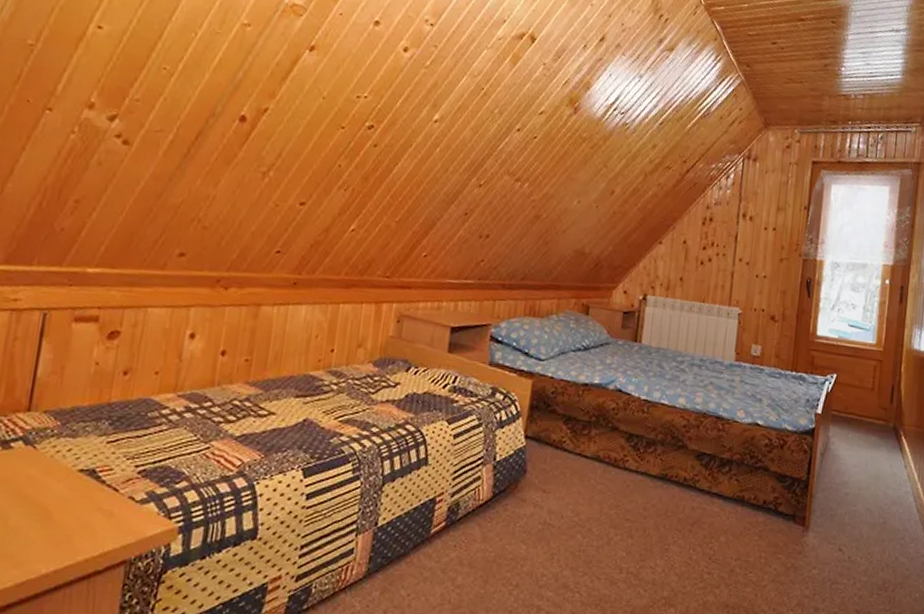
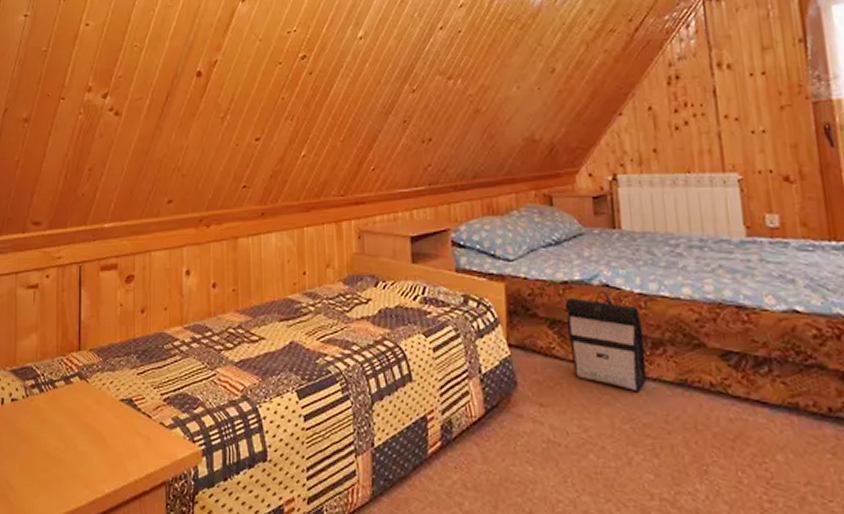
backpack: none [578,394,642,484] -> present [565,290,648,392]

